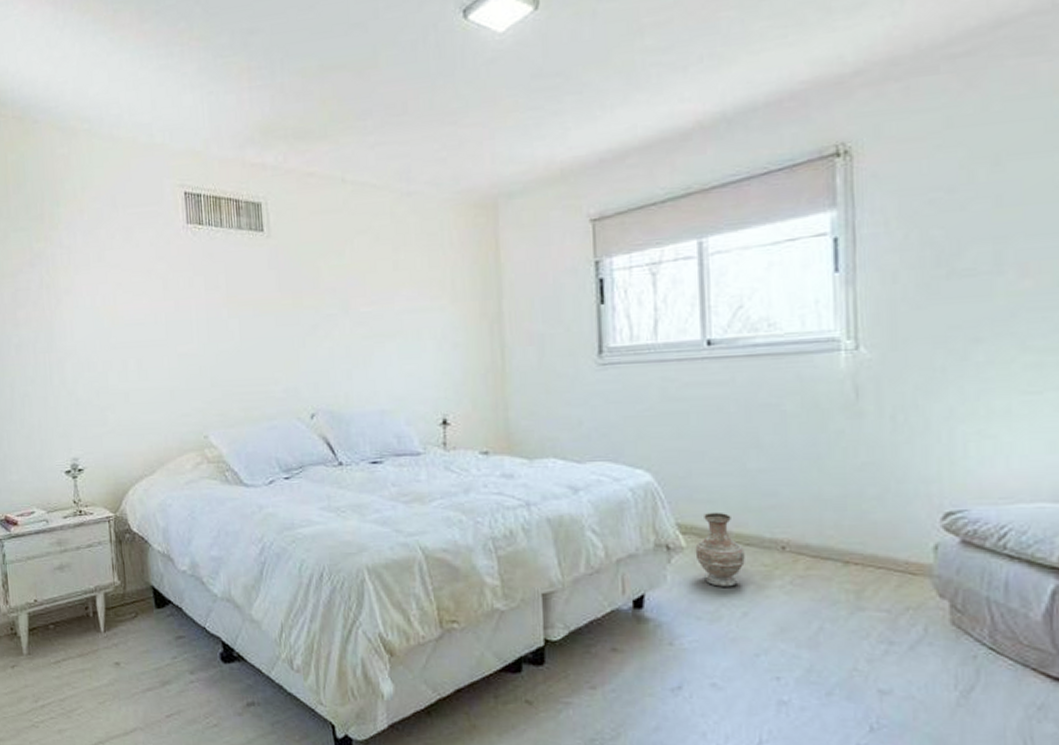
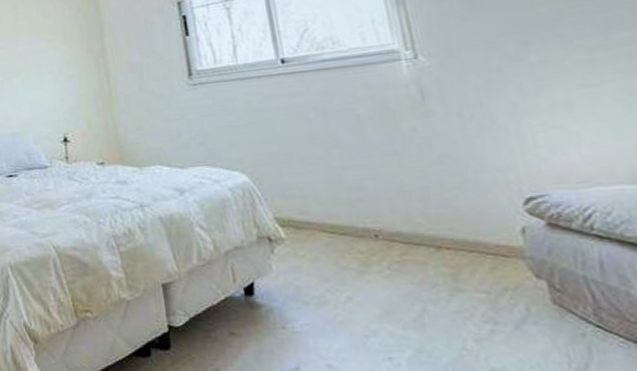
vase: present [695,512,745,587] -> none [294,205,343,274]

